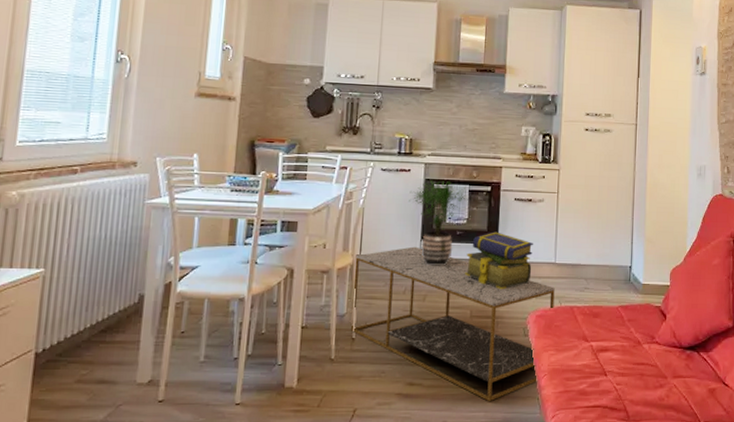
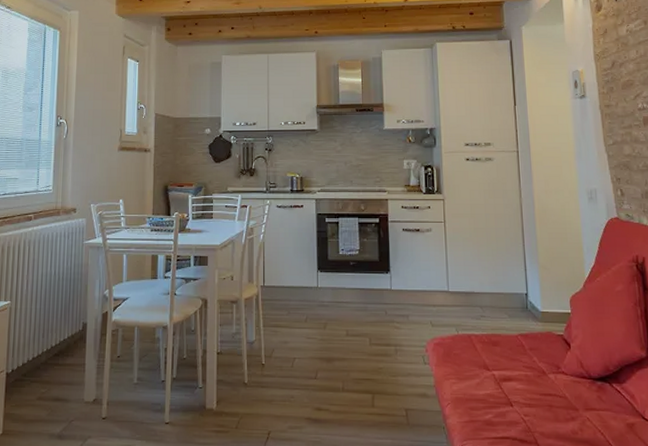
coffee table: present [350,246,555,401] -> none [260,277,451,428]
potted plant: present [409,180,467,266] -> none [304,215,357,295]
stack of books: present [465,231,534,290] -> none [361,261,426,318]

